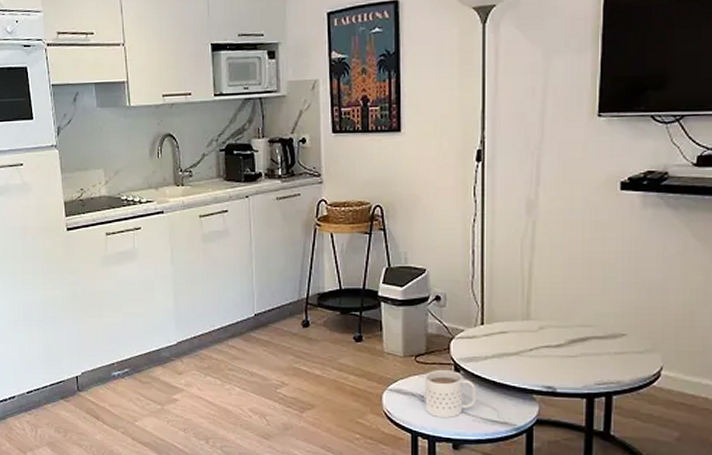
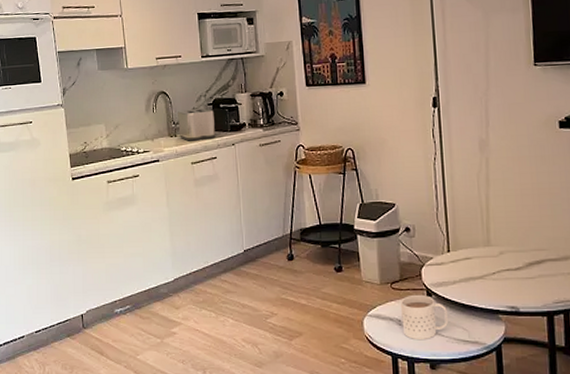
toaster: none [186,155,228,192] -> present [178,108,216,141]

